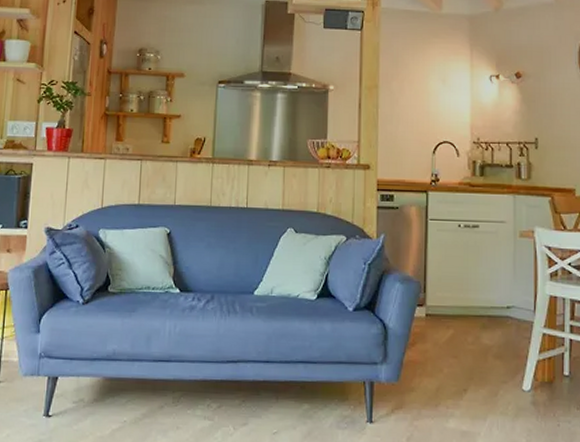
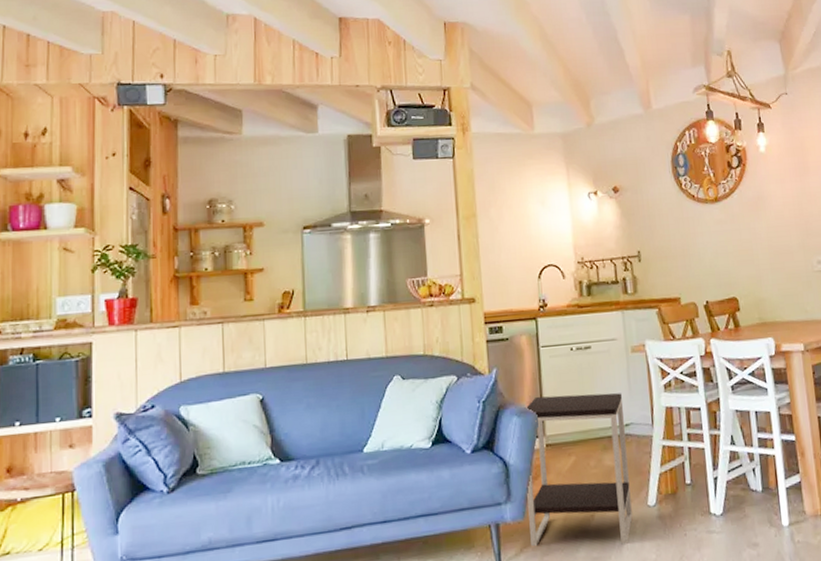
side table: none [402,266,506,424] -> present [527,393,633,547]

